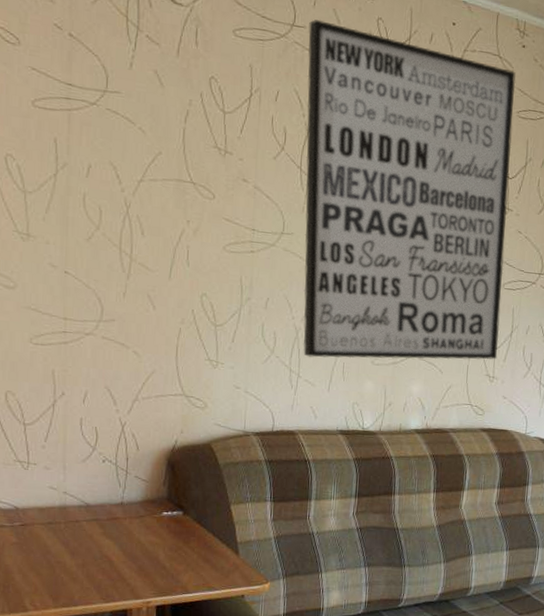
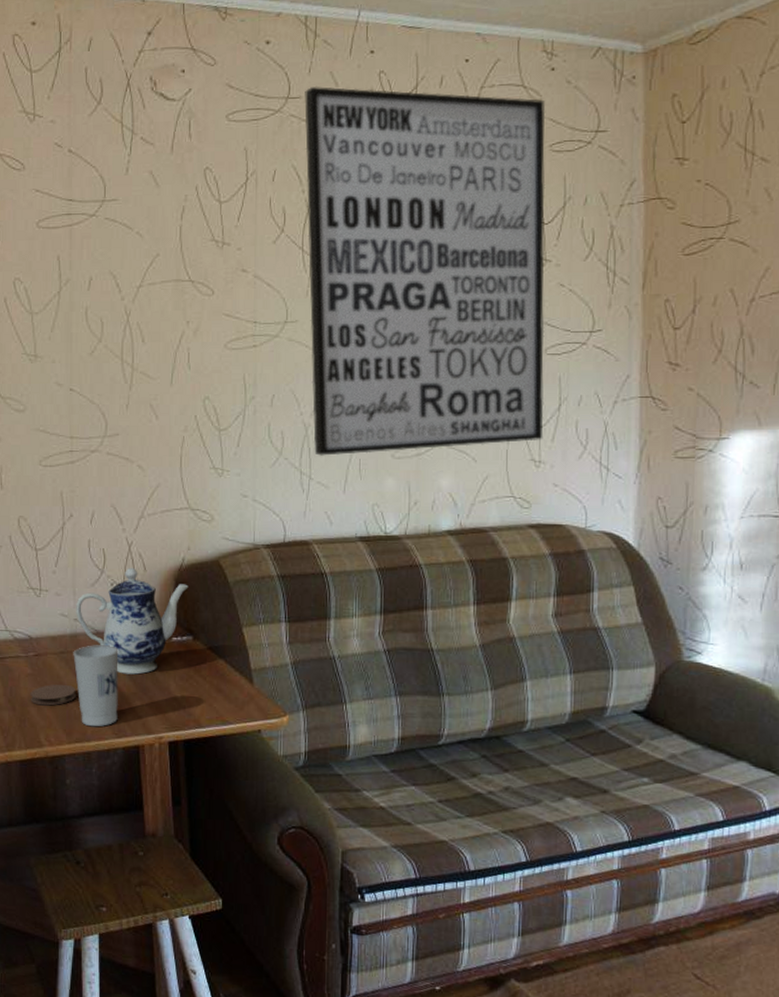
coaster: none [15,552,64,573] -> present [30,684,76,706]
cup: none [61,517,109,593] -> present [73,645,119,727]
teapot: none [65,446,180,545] -> present [76,567,189,675]

